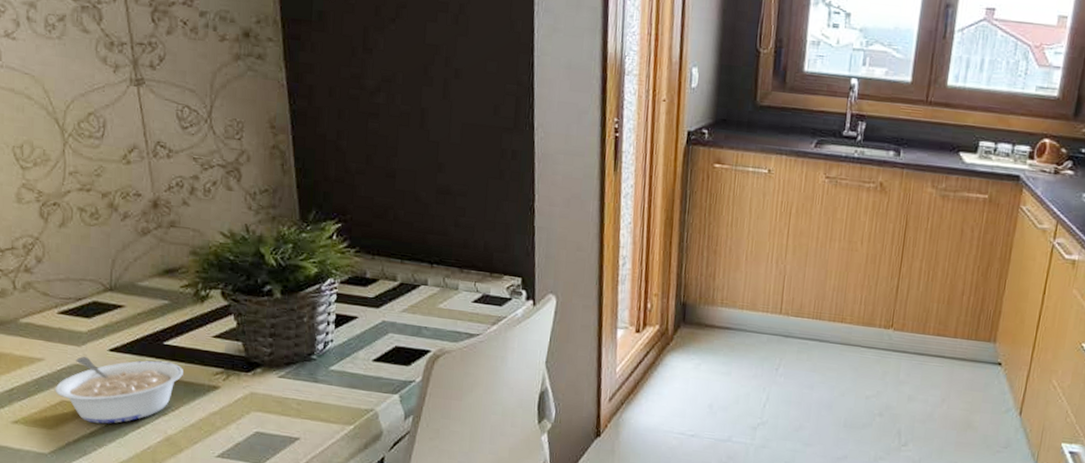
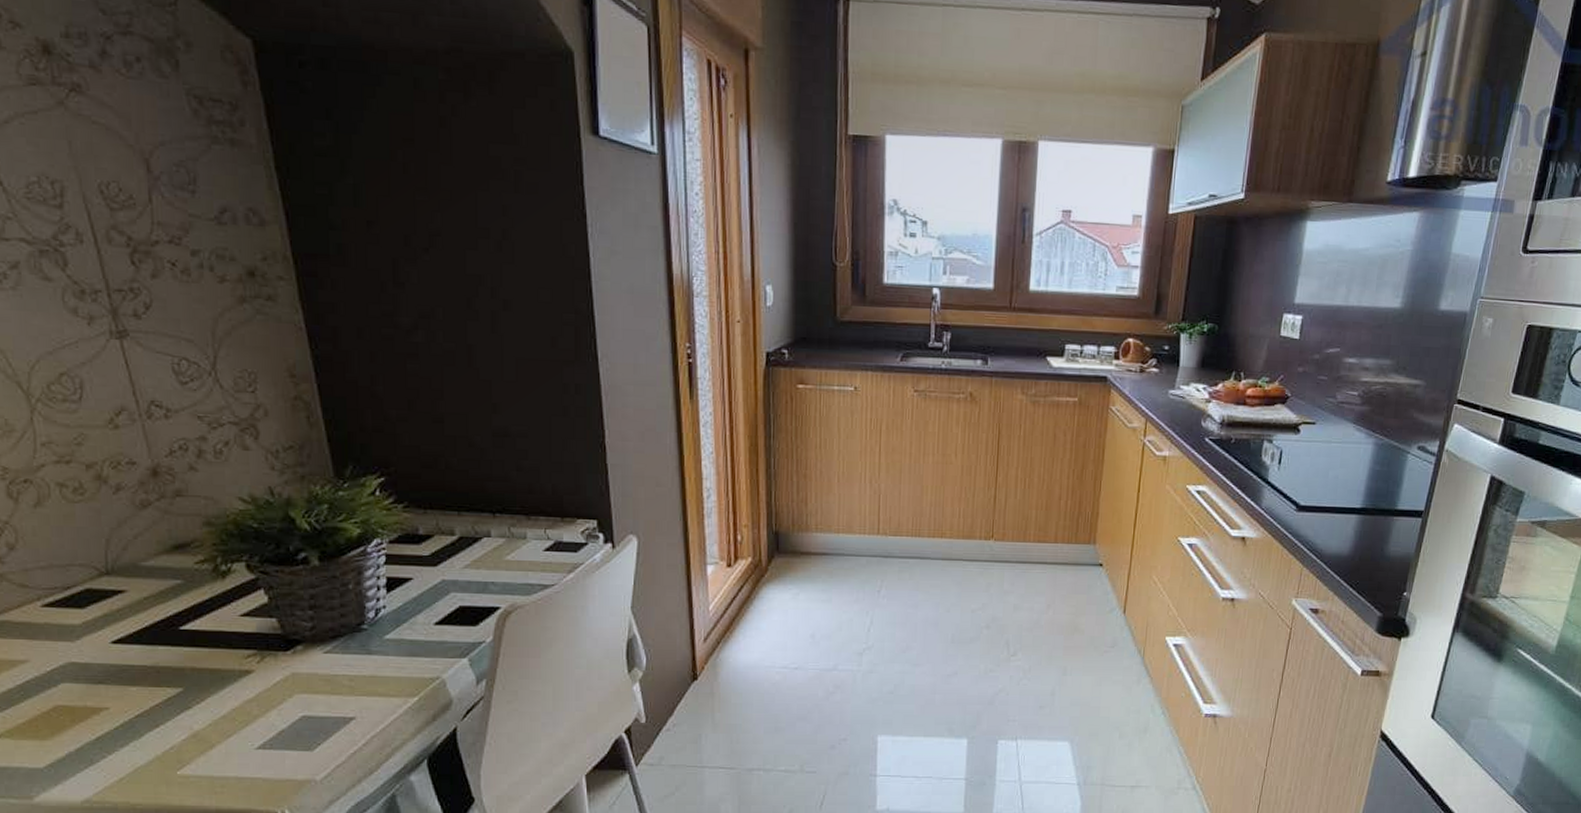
legume: present [55,356,183,424] -> none [46,649,207,727]

